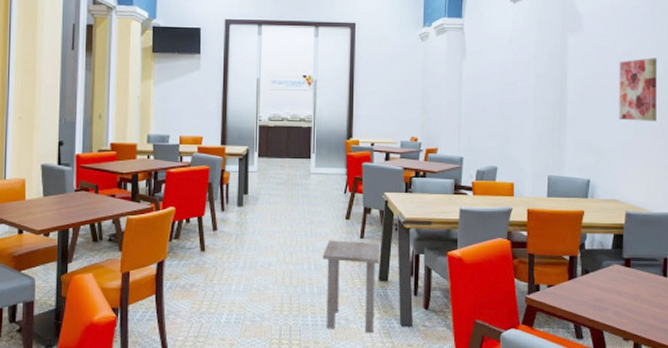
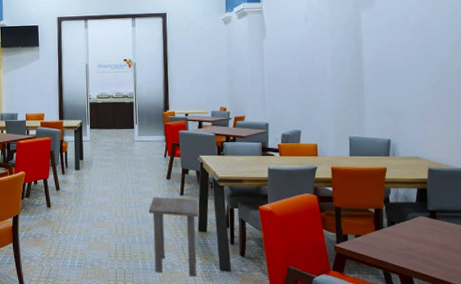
wall art: present [619,58,657,121] -> none [412,26,454,85]

